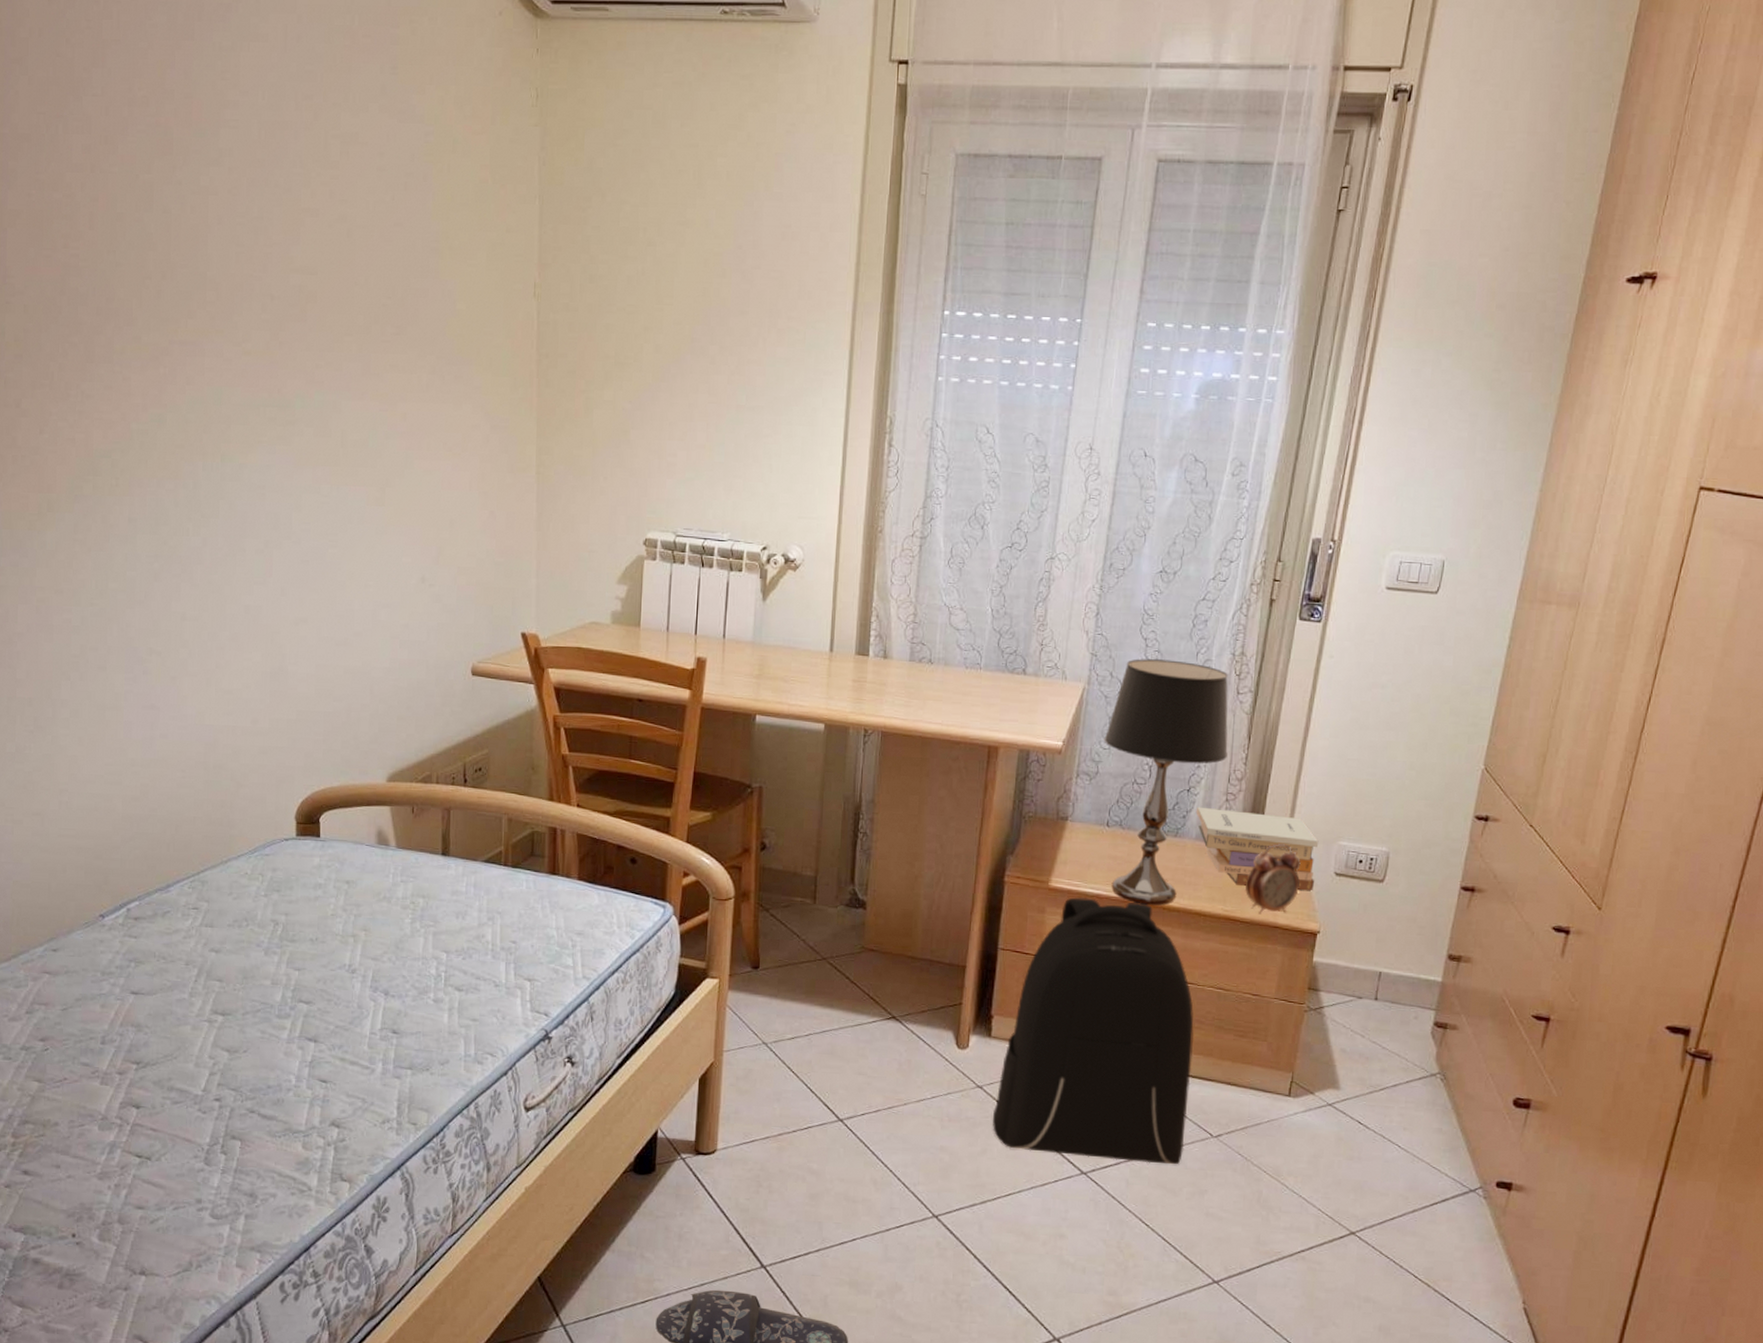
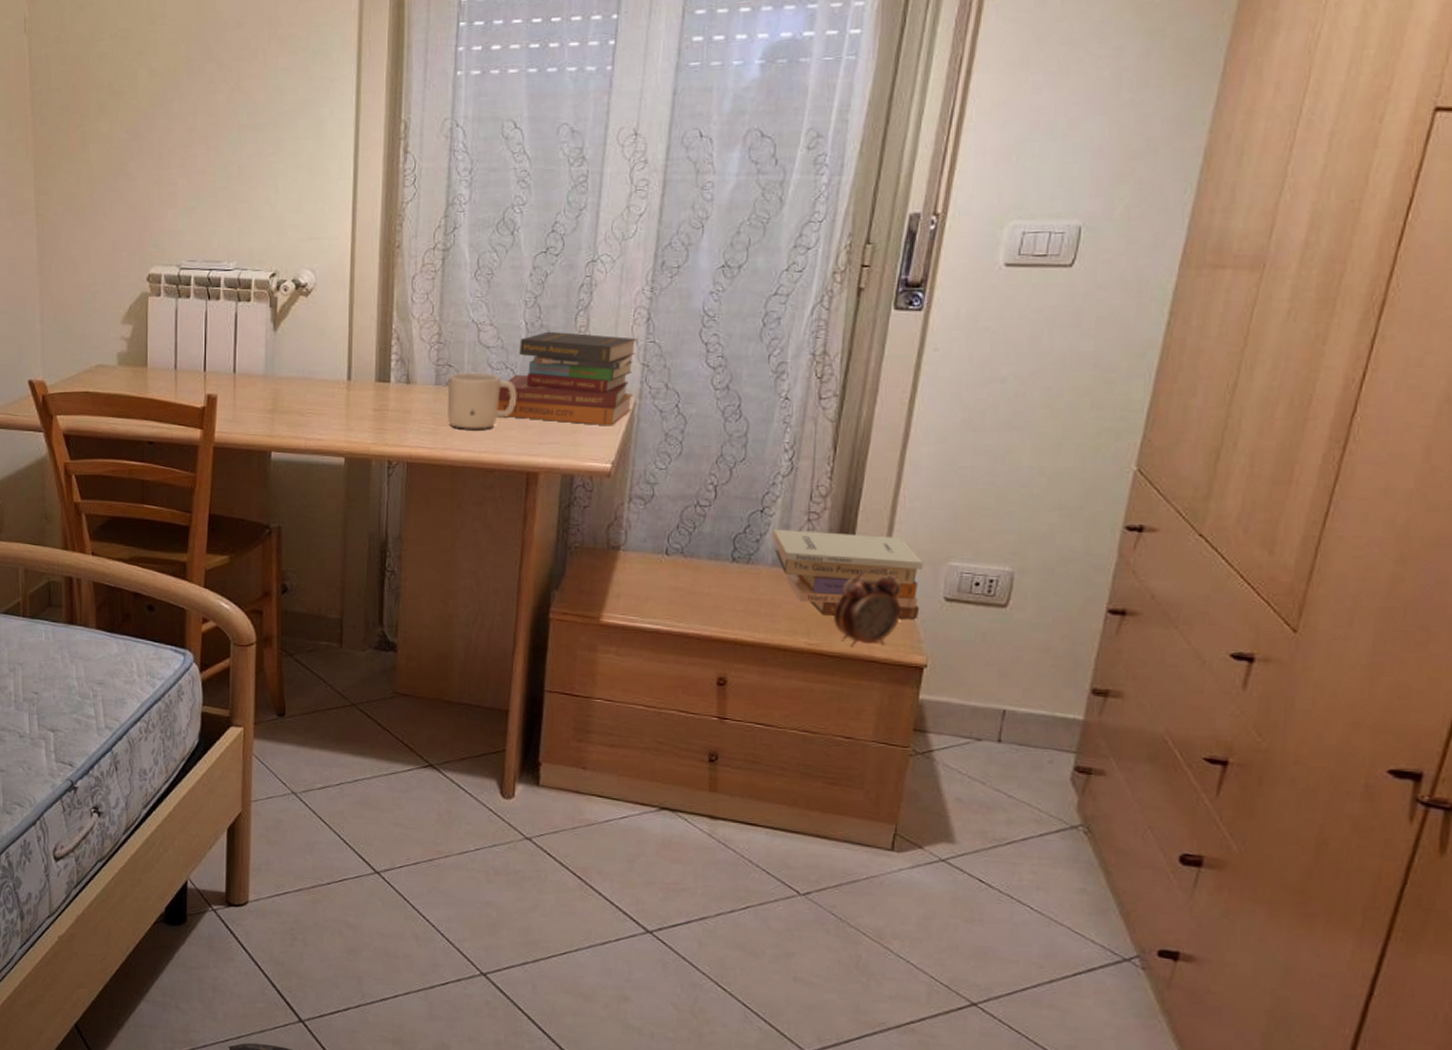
mug: none [920,651,982,706] -> present [447,372,517,430]
books: none [964,618,1087,708] -> present [497,331,637,426]
backpack: present [993,897,1194,1165] -> none [544,633,775,925]
table lamp: present [1104,659,1229,907] -> none [659,365,810,641]

